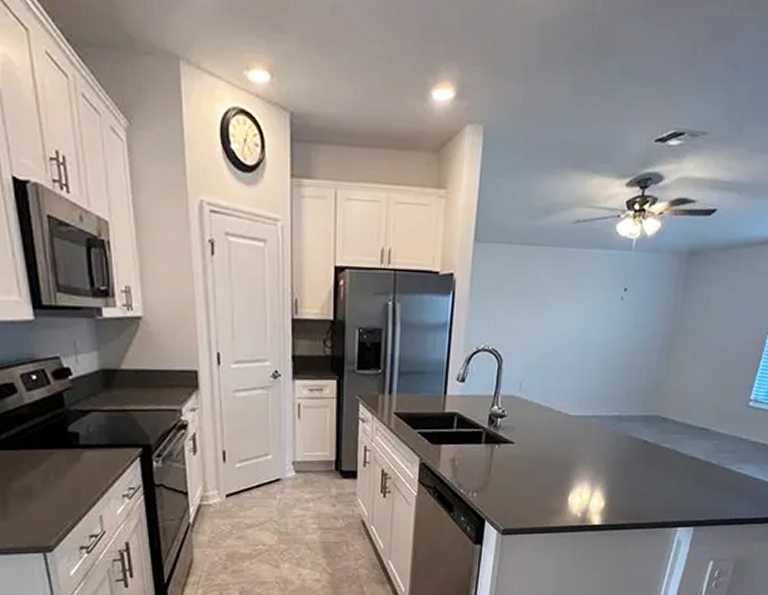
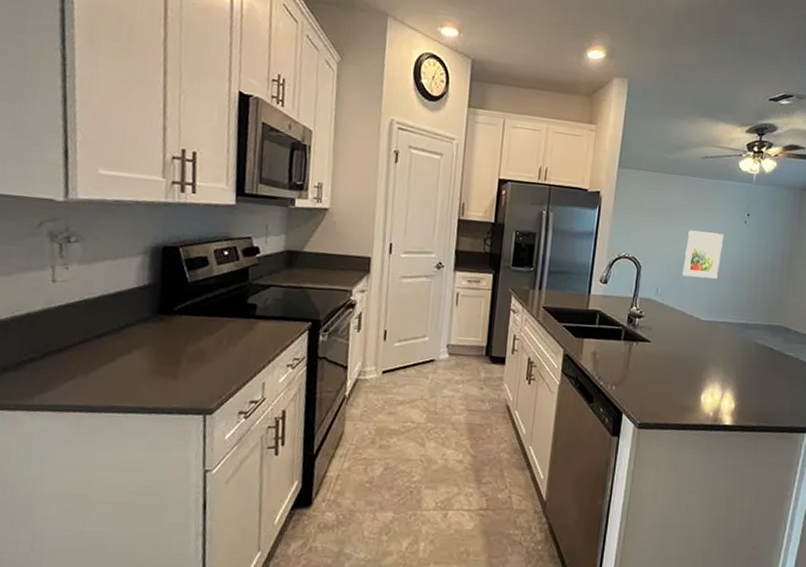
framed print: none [549,313,596,368] -> present [682,230,723,279]

